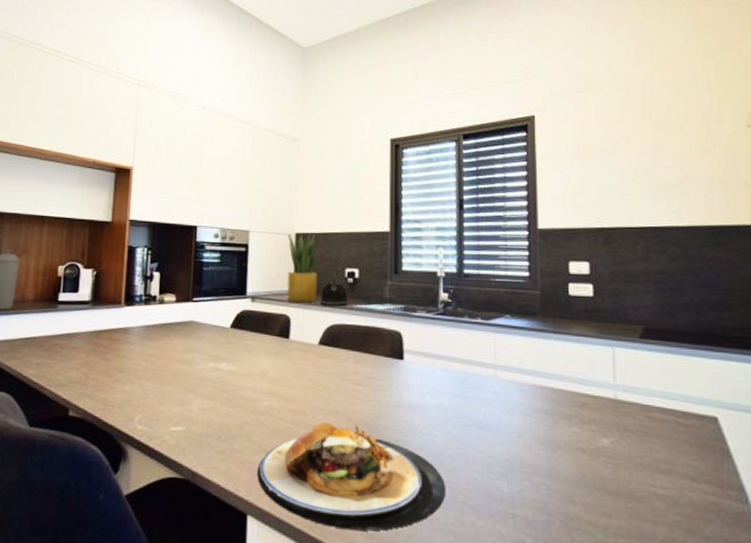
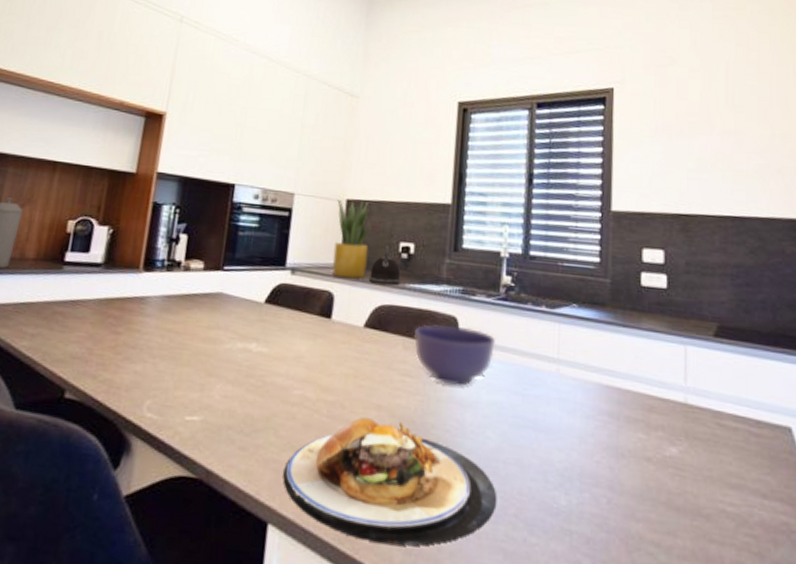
bowl: none [363,338,436,392] -> present [413,324,495,386]

